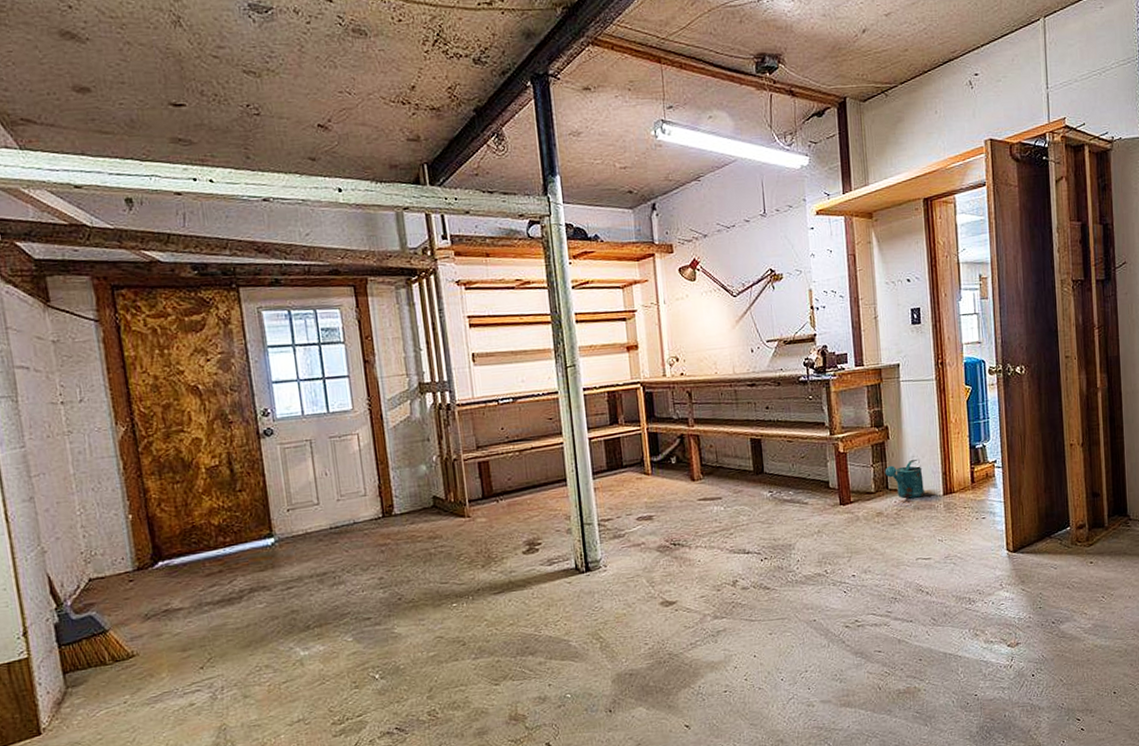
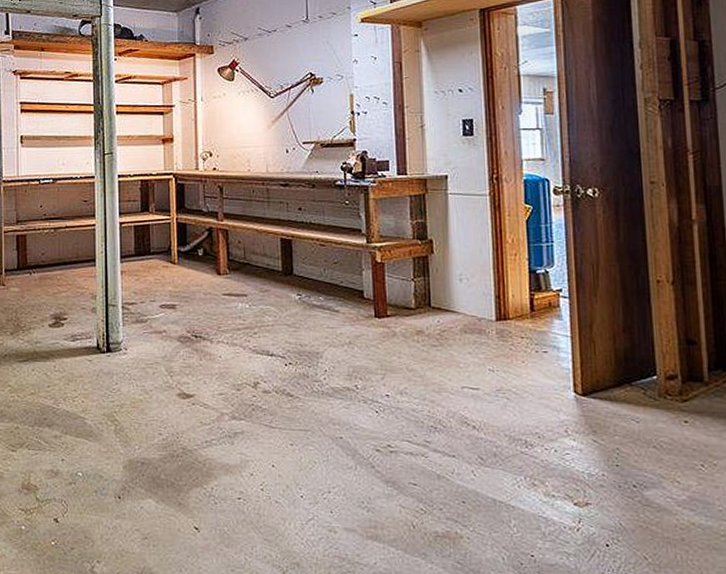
watering can: present [885,460,926,499] -> none [427,279,475,320]

